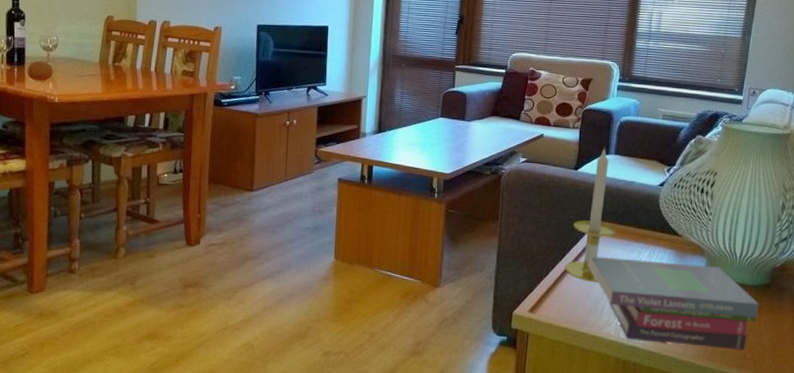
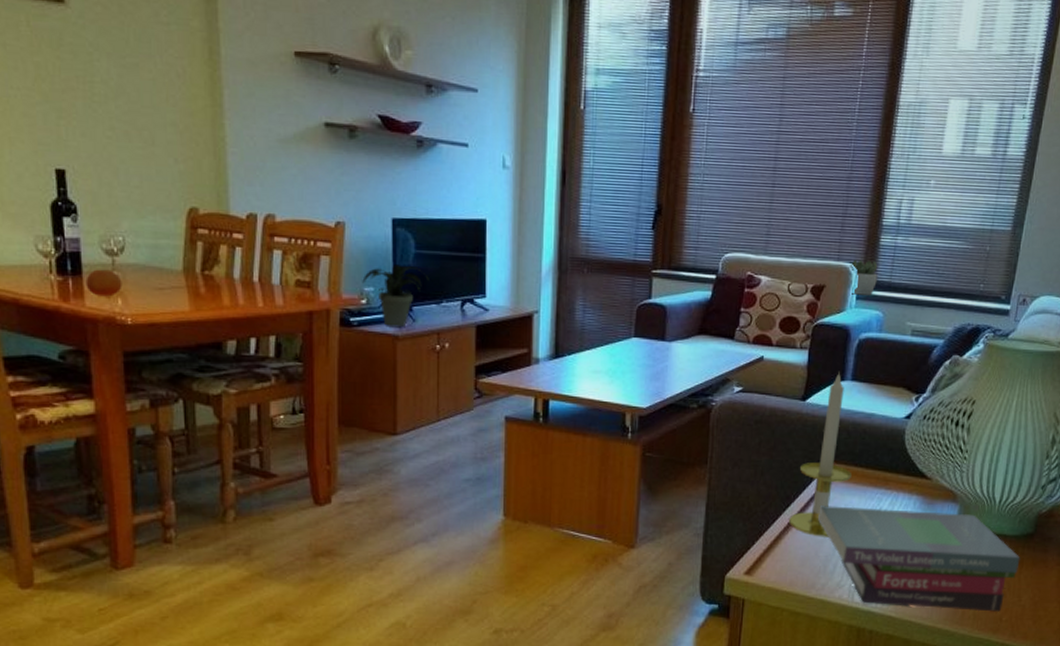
potted plant: none [232,59,284,108] -> present [362,264,429,328]
succulent plant: none [612,59,634,87] -> present [851,259,878,295]

